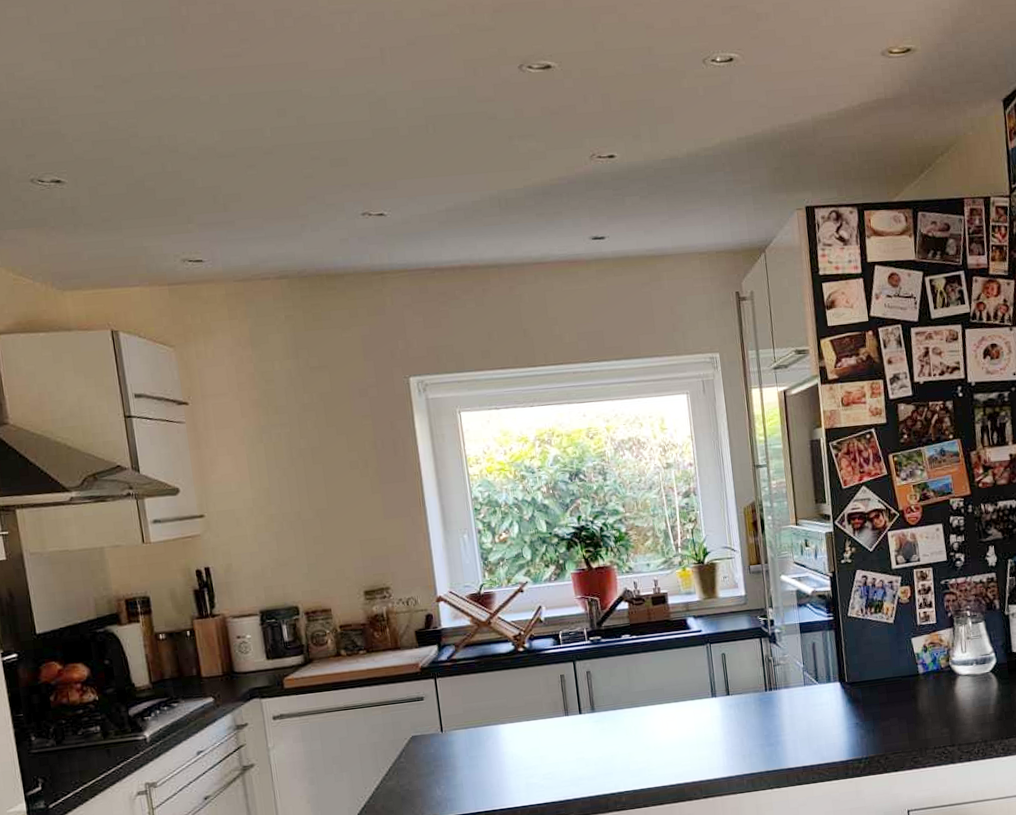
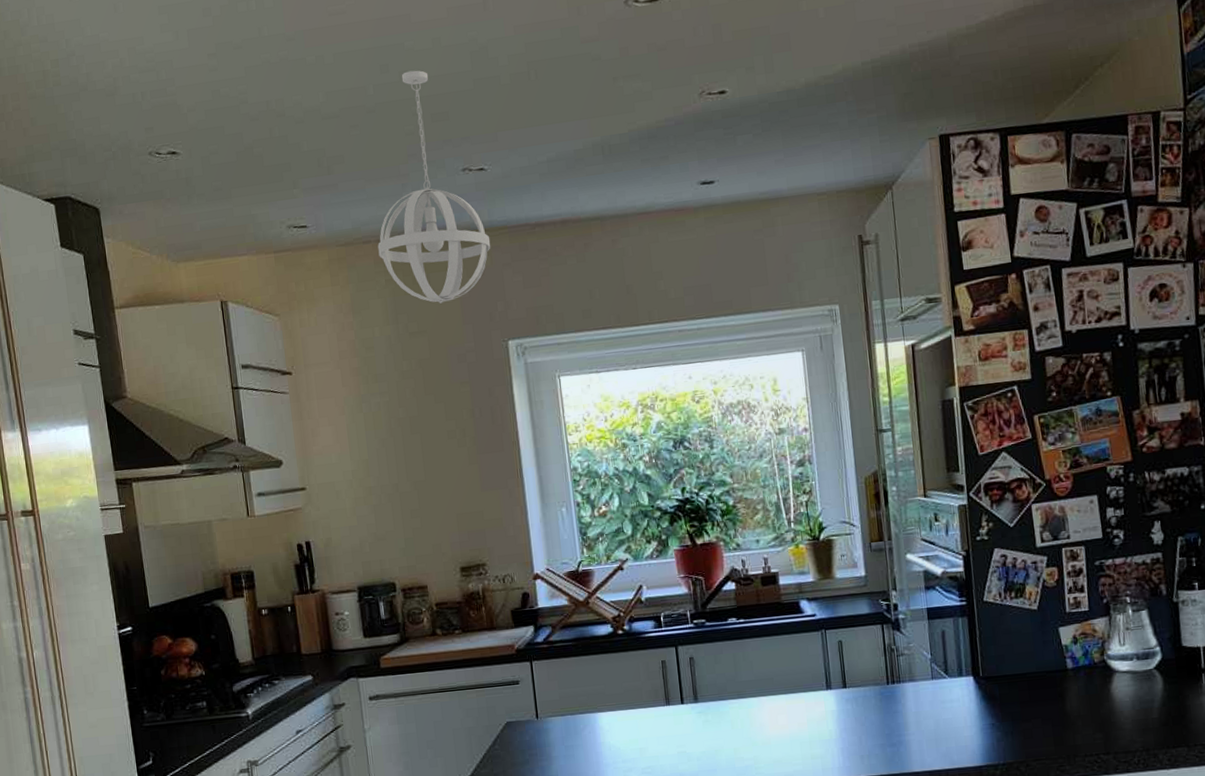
pendant light: none [276,116,392,340] -> present [377,70,491,304]

